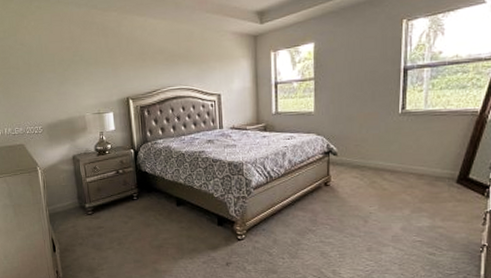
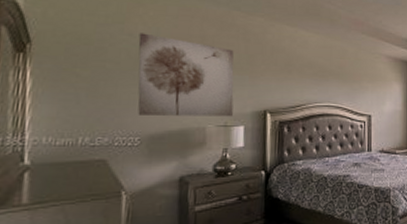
wall art: none [27,41,103,109] -> present [137,33,234,117]

